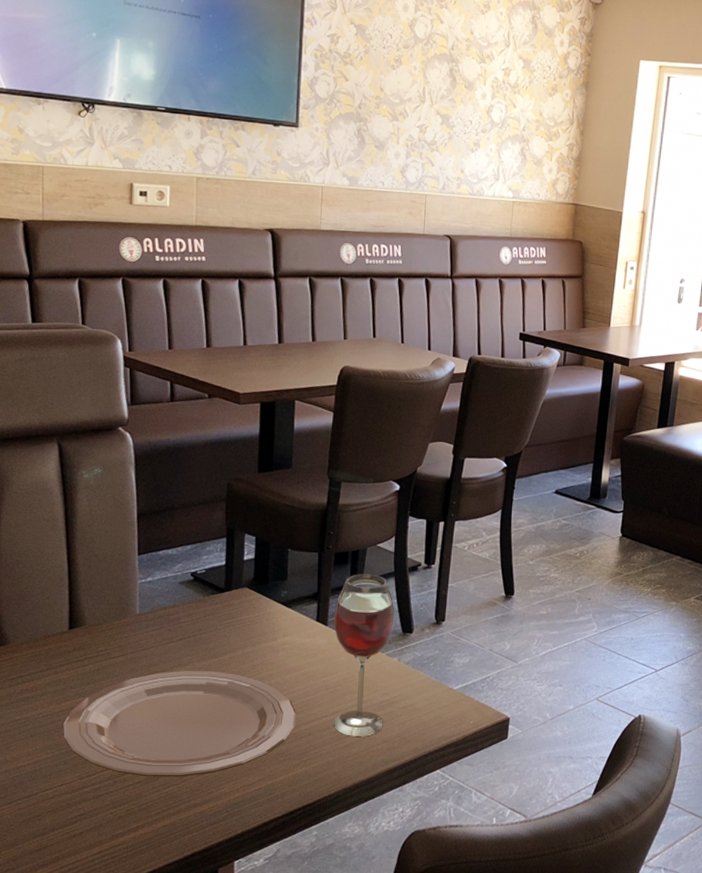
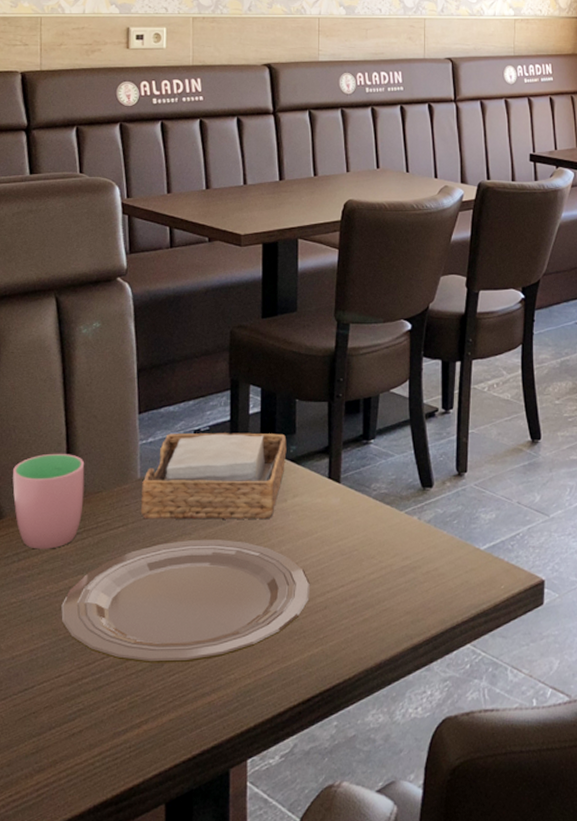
cup: none [16,587,86,674] -> present [12,453,85,549]
napkin holder: none [139,574,279,656] -> present [140,432,287,520]
wineglass: present [334,574,395,737] -> none [347,423,412,608]

